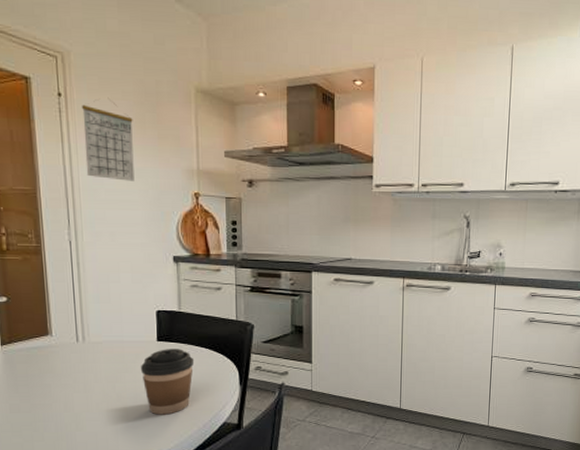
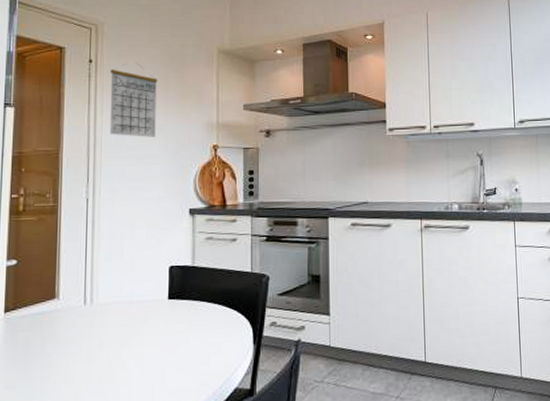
coffee cup: present [140,349,195,415] -> none [148,306,206,384]

